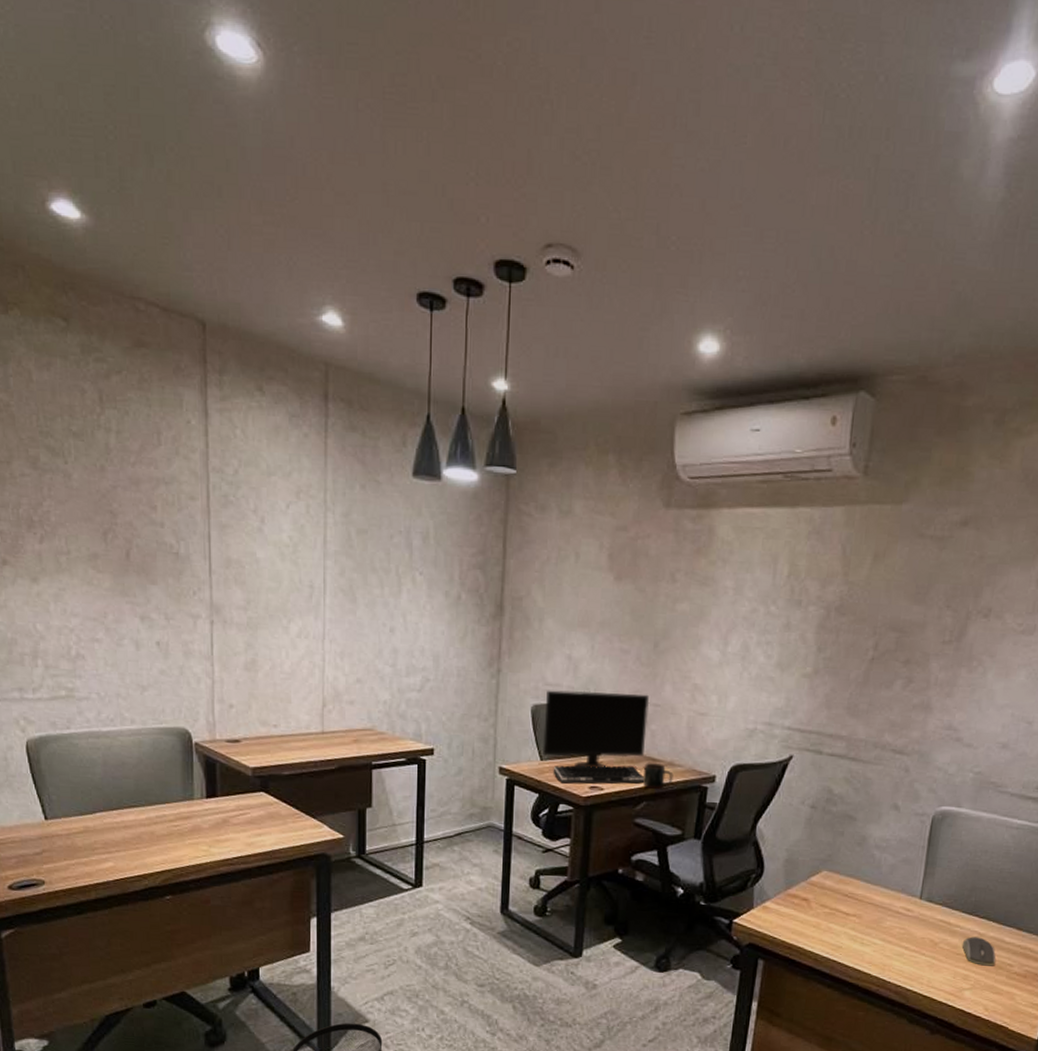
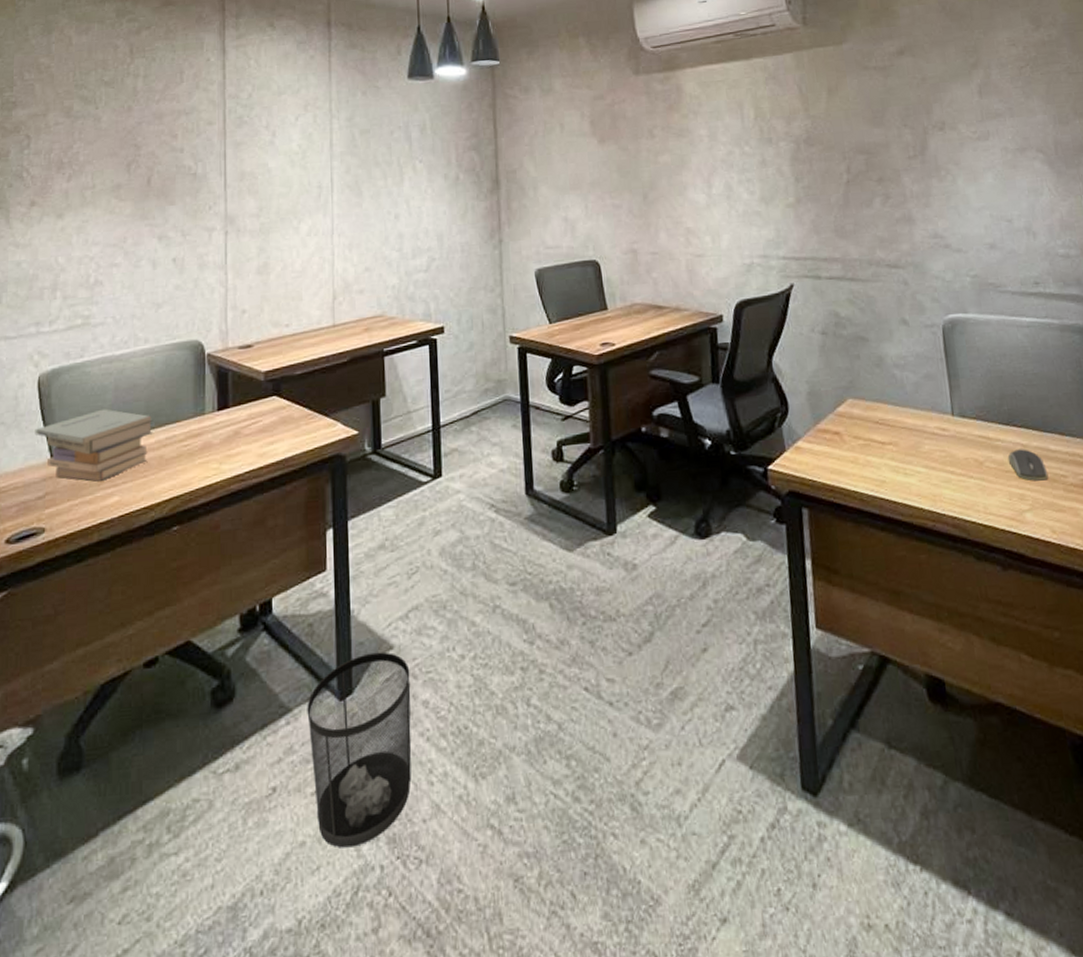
books: none [27,781,144,847] -> present [35,409,153,482]
monitor: present [541,690,650,768] -> none [548,244,649,326]
computer keyboard: present [553,765,645,785] -> none [562,317,654,345]
mug: present [643,762,674,790] -> none [651,310,682,338]

